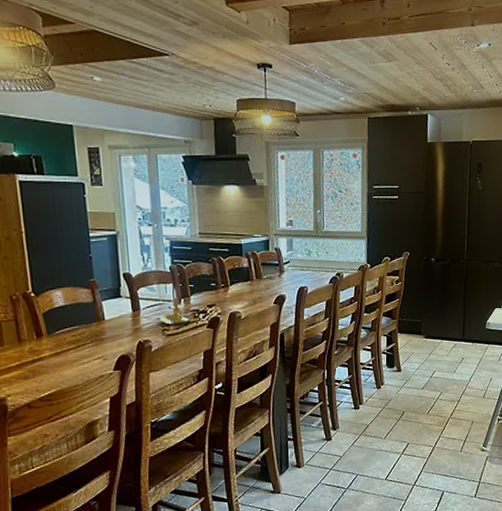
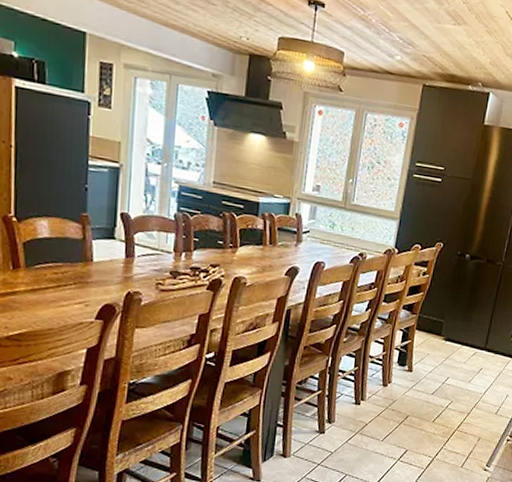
candle holder: present [159,288,197,325] -> none [155,239,197,281]

